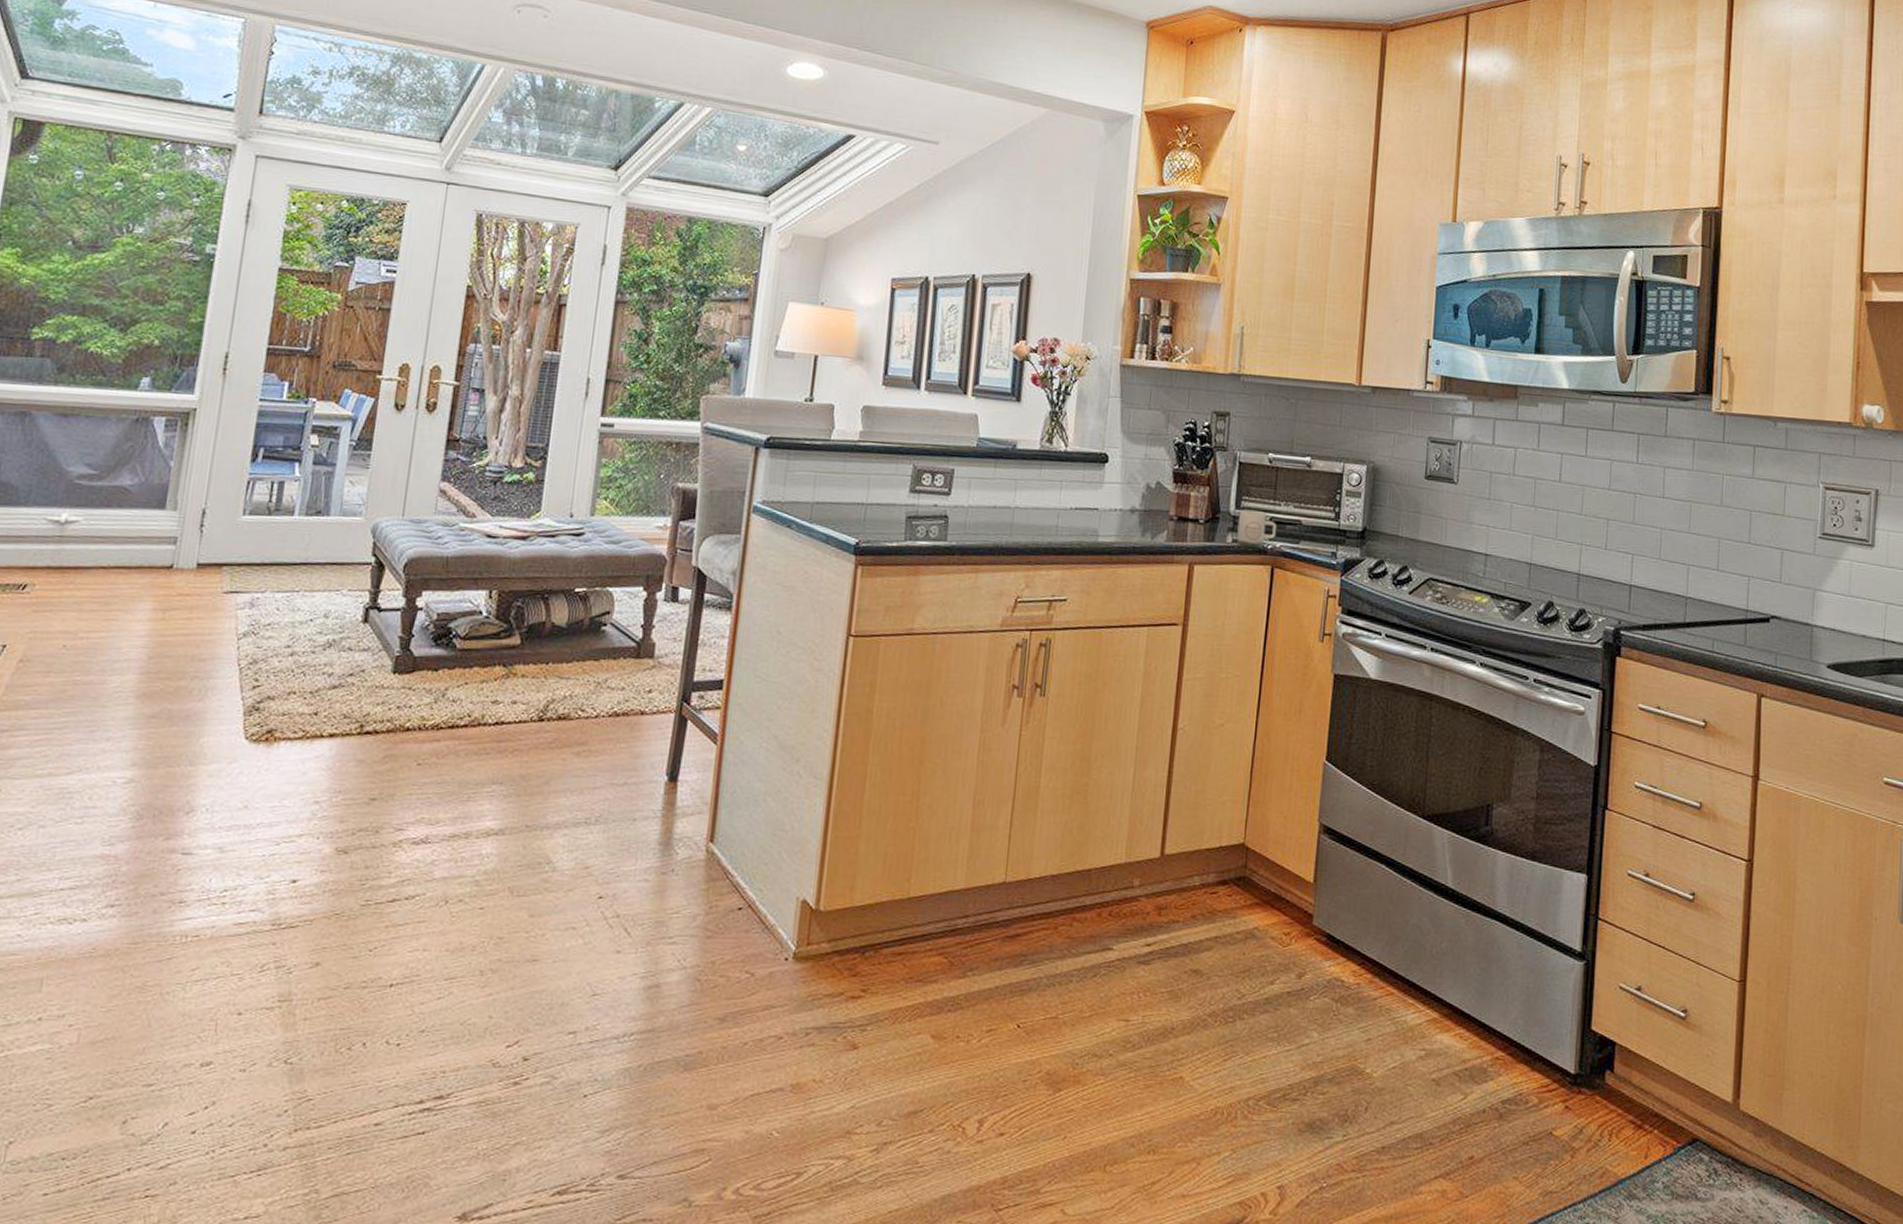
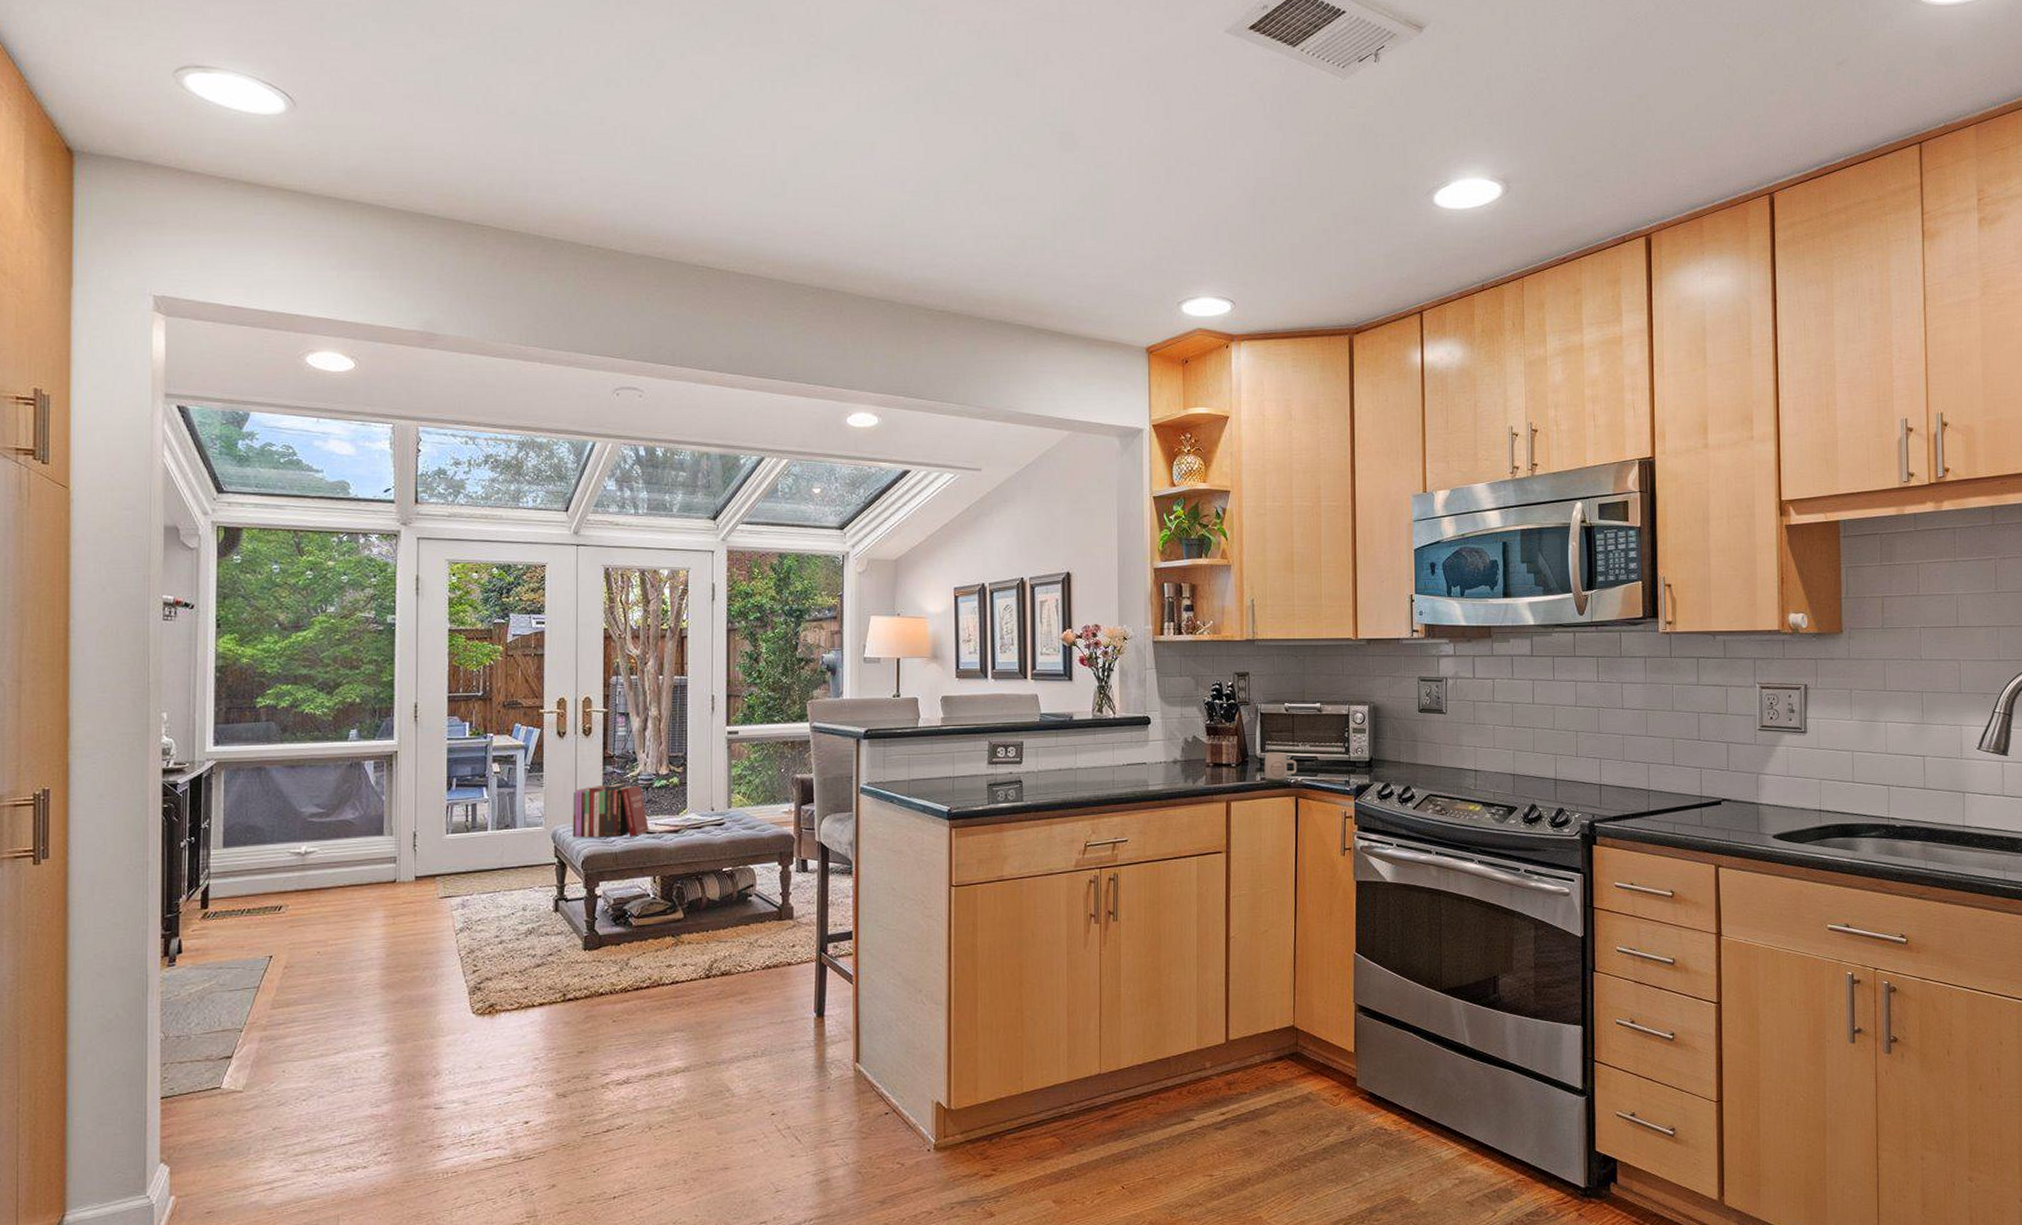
books: none [397,472,492,540] -> present [572,783,649,838]

